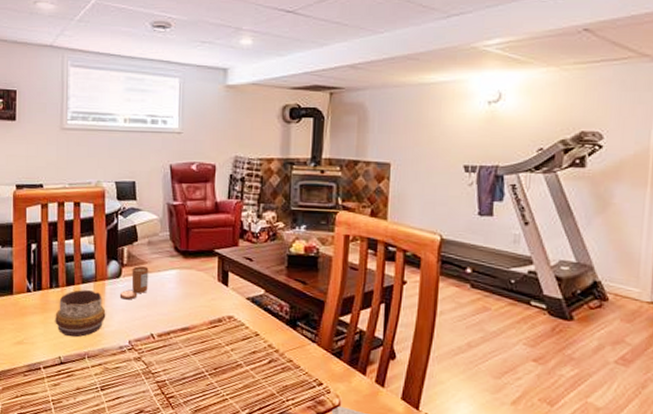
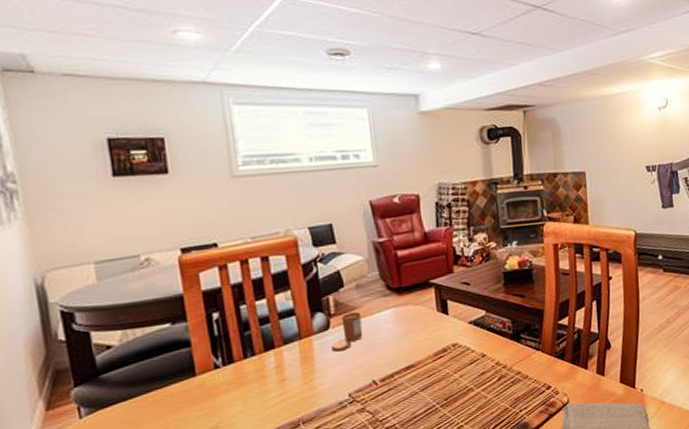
decorative bowl: present [55,290,106,338] -> none [255,350,318,407]

